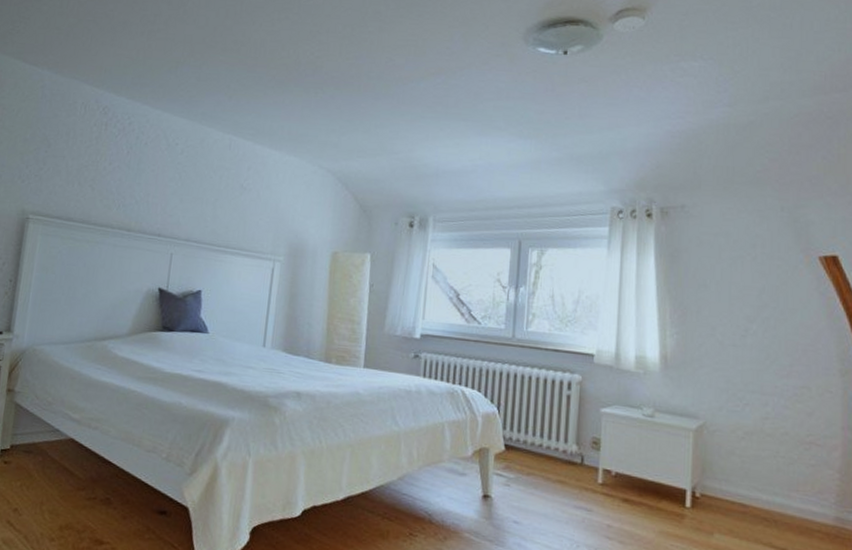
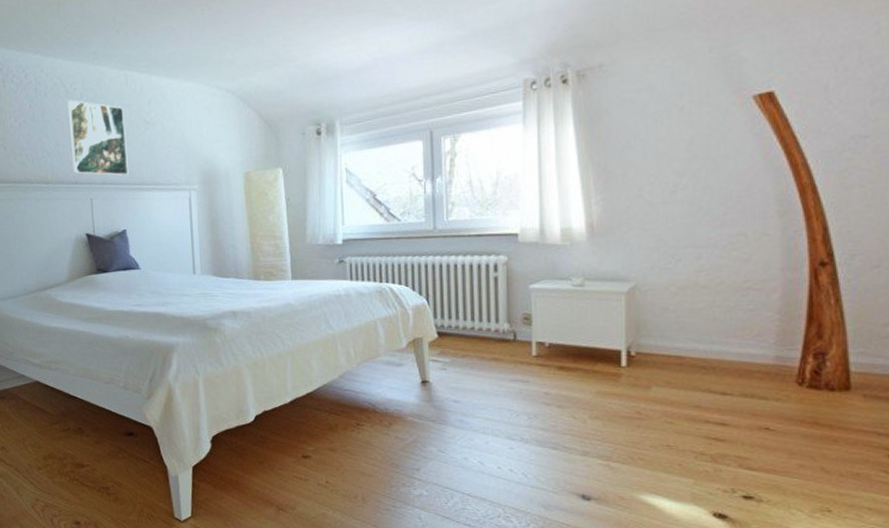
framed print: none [158,153,222,236] -> present [67,100,129,176]

